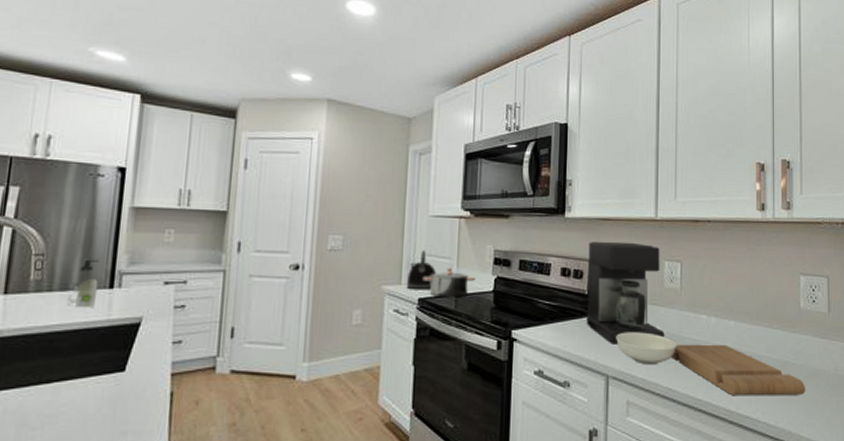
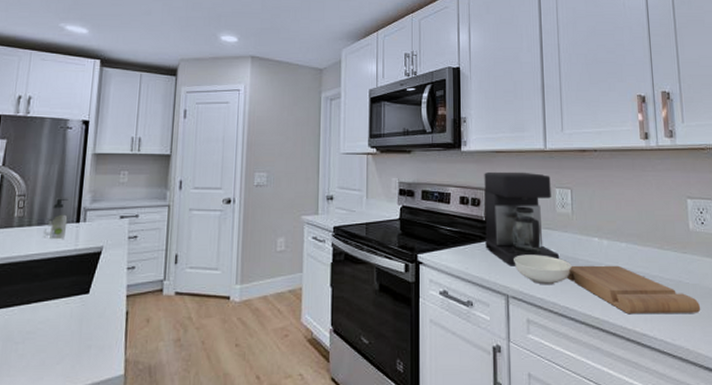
kettle: present [406,251,436,291] -> none [322,184,348,219]
cooking pot: present [422,267,476,298] -> none [336,199,384,226]

